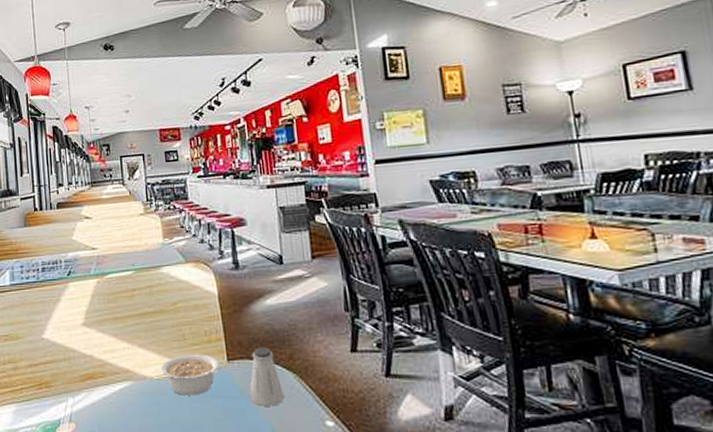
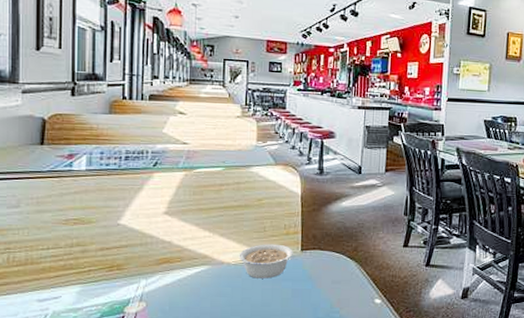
saltshaker: present [250,347,284,406] -> none [316,240,345,288]

